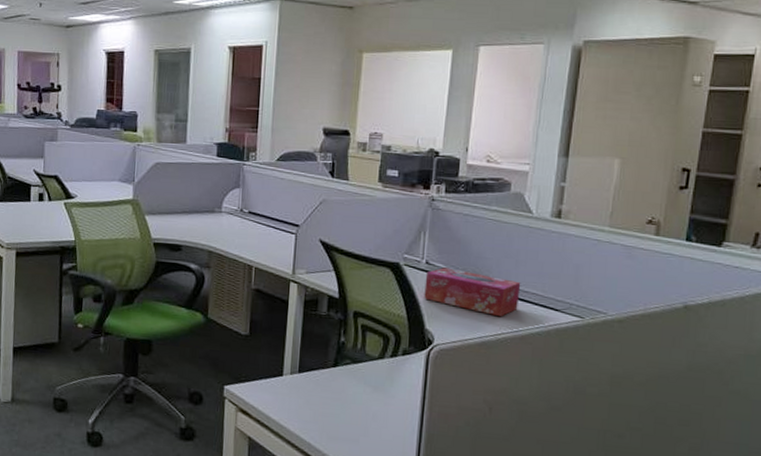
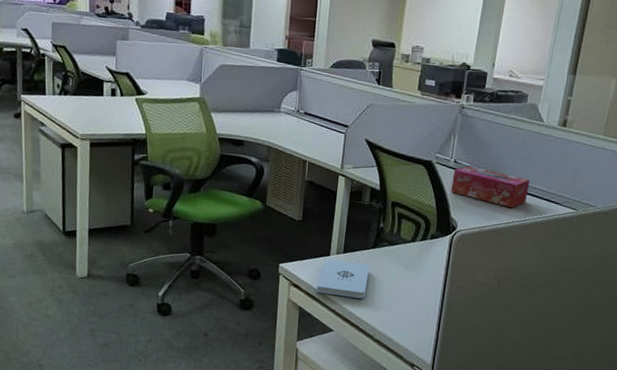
notepad: none [268,379,330,428] -> present [316,258,369,299]

